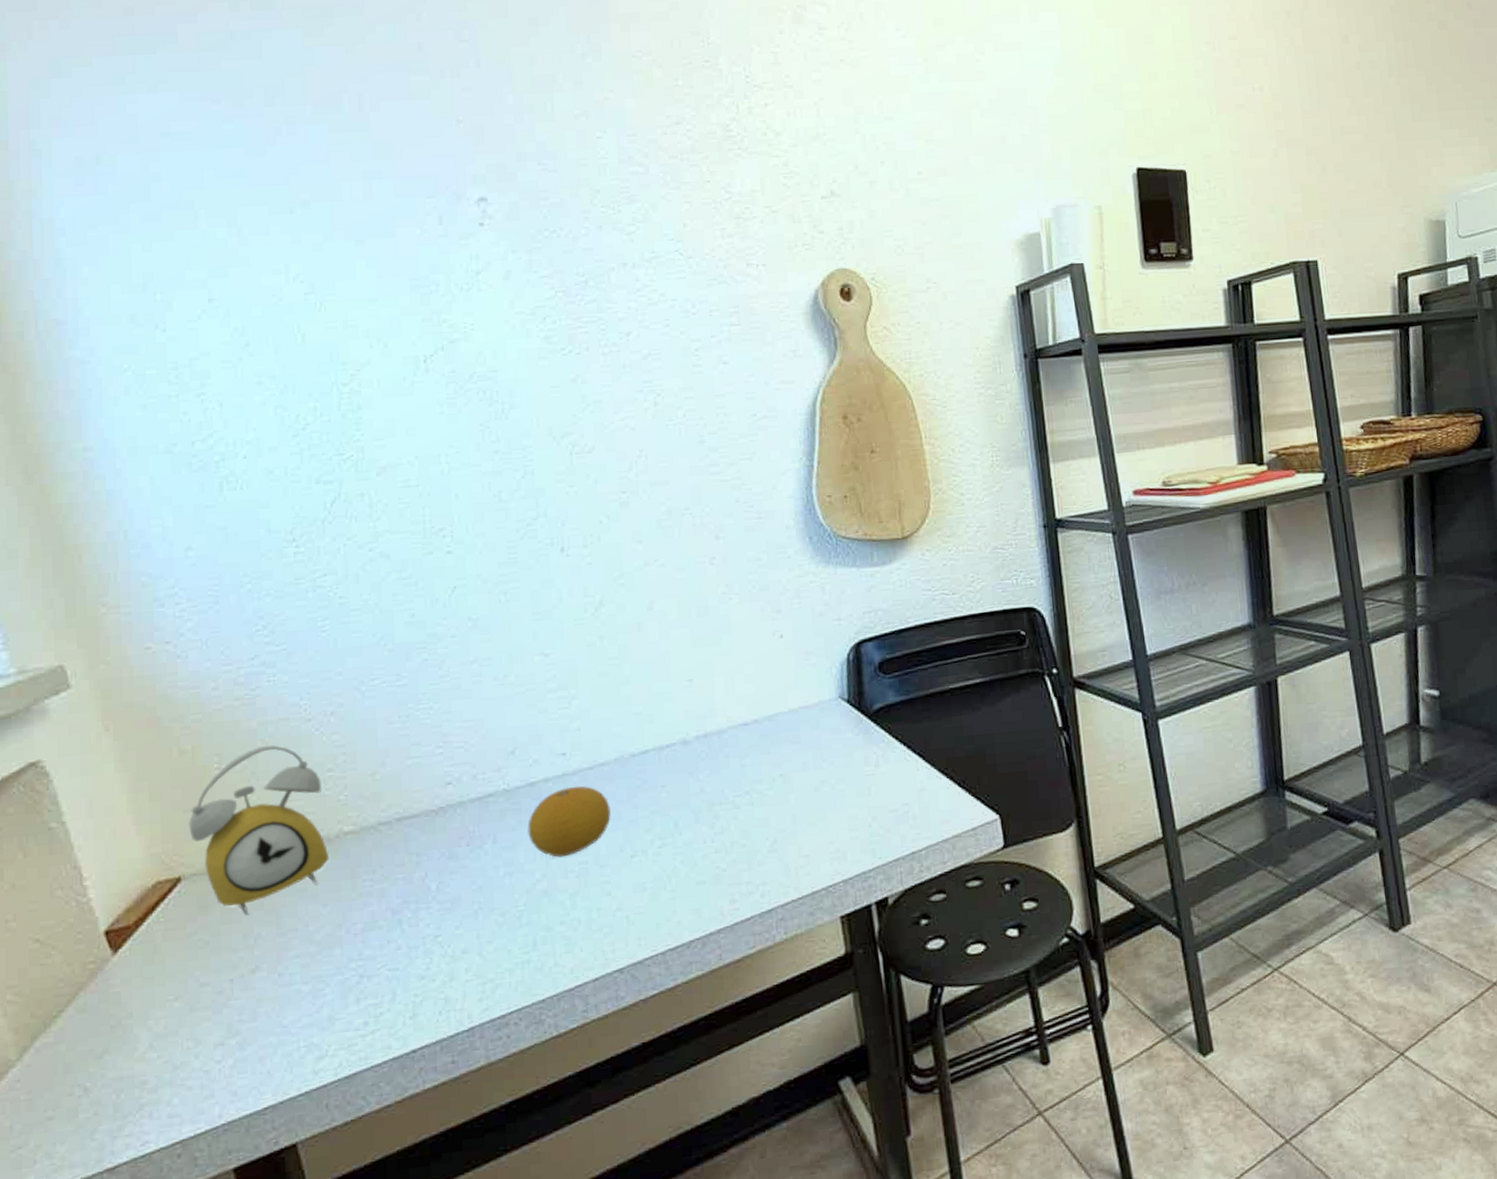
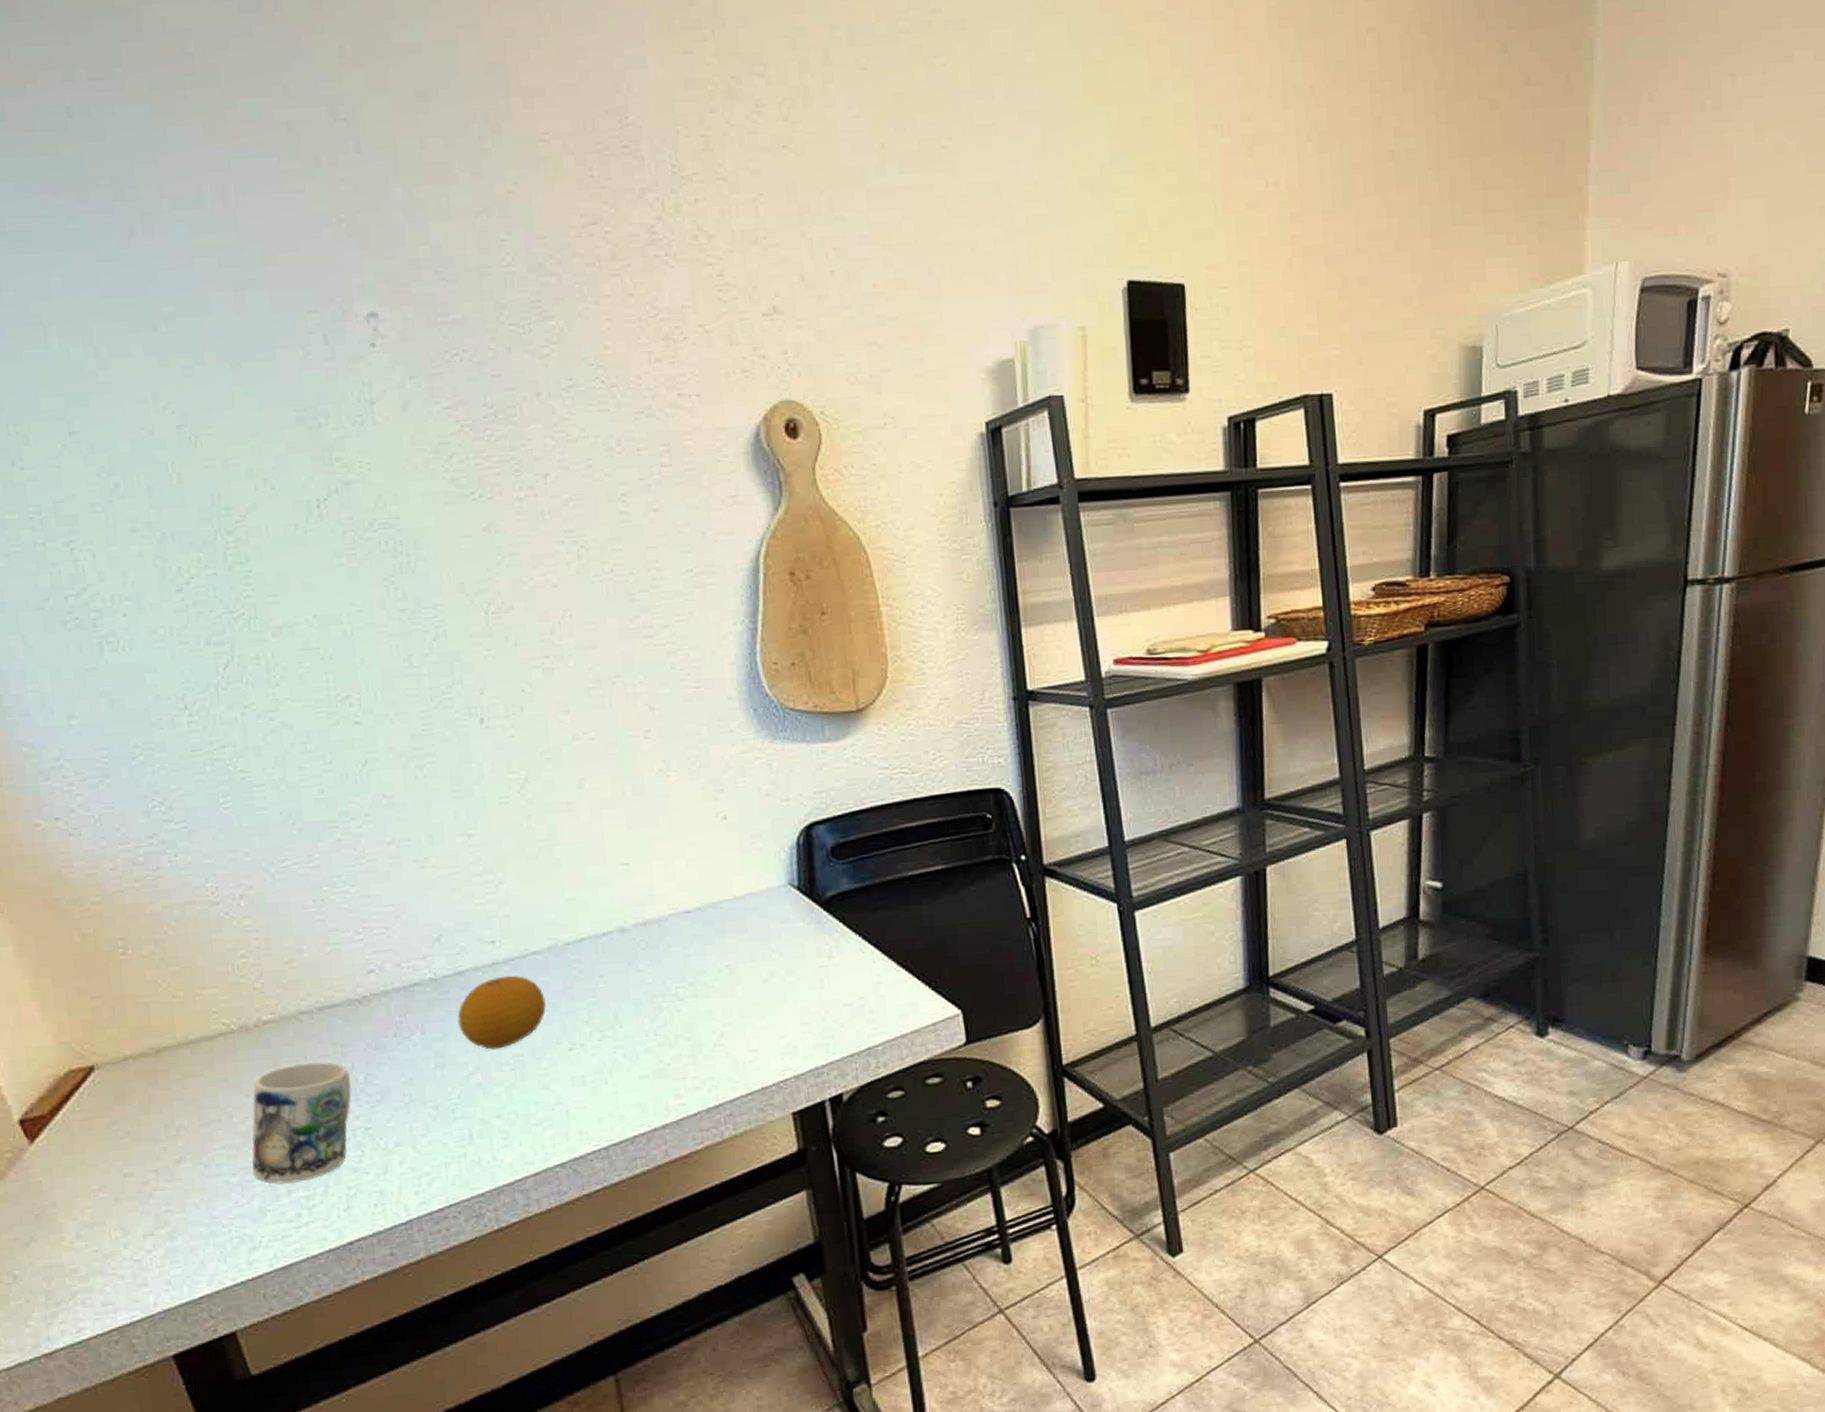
alarm clock: present [188,744,330,915] -> none [97,929,250,1105]
mug: none [307,870,423,1012] -> present [237,1061,352,1203]

